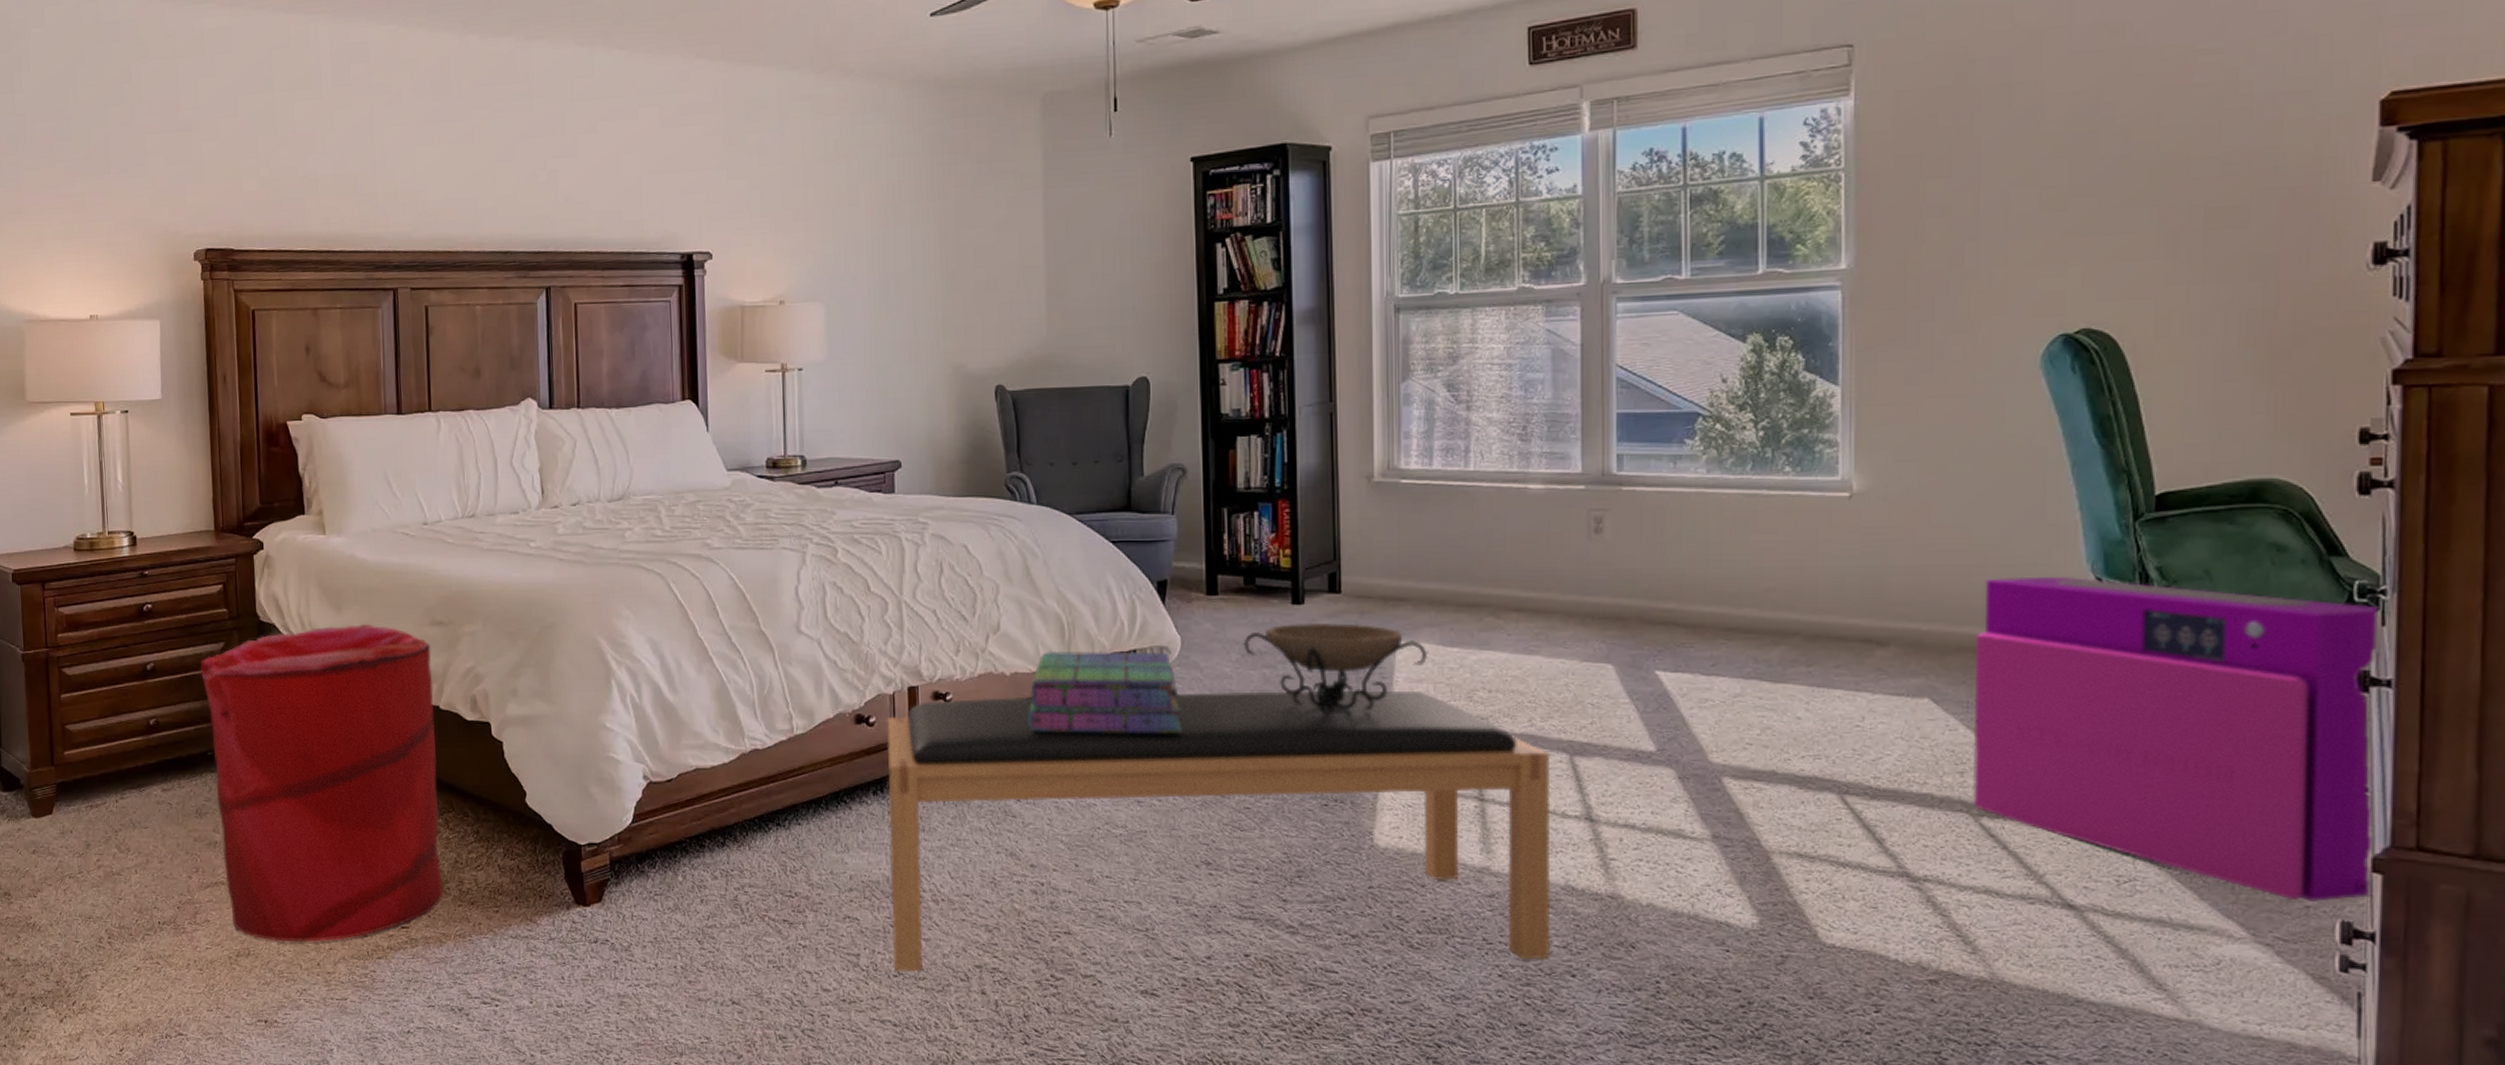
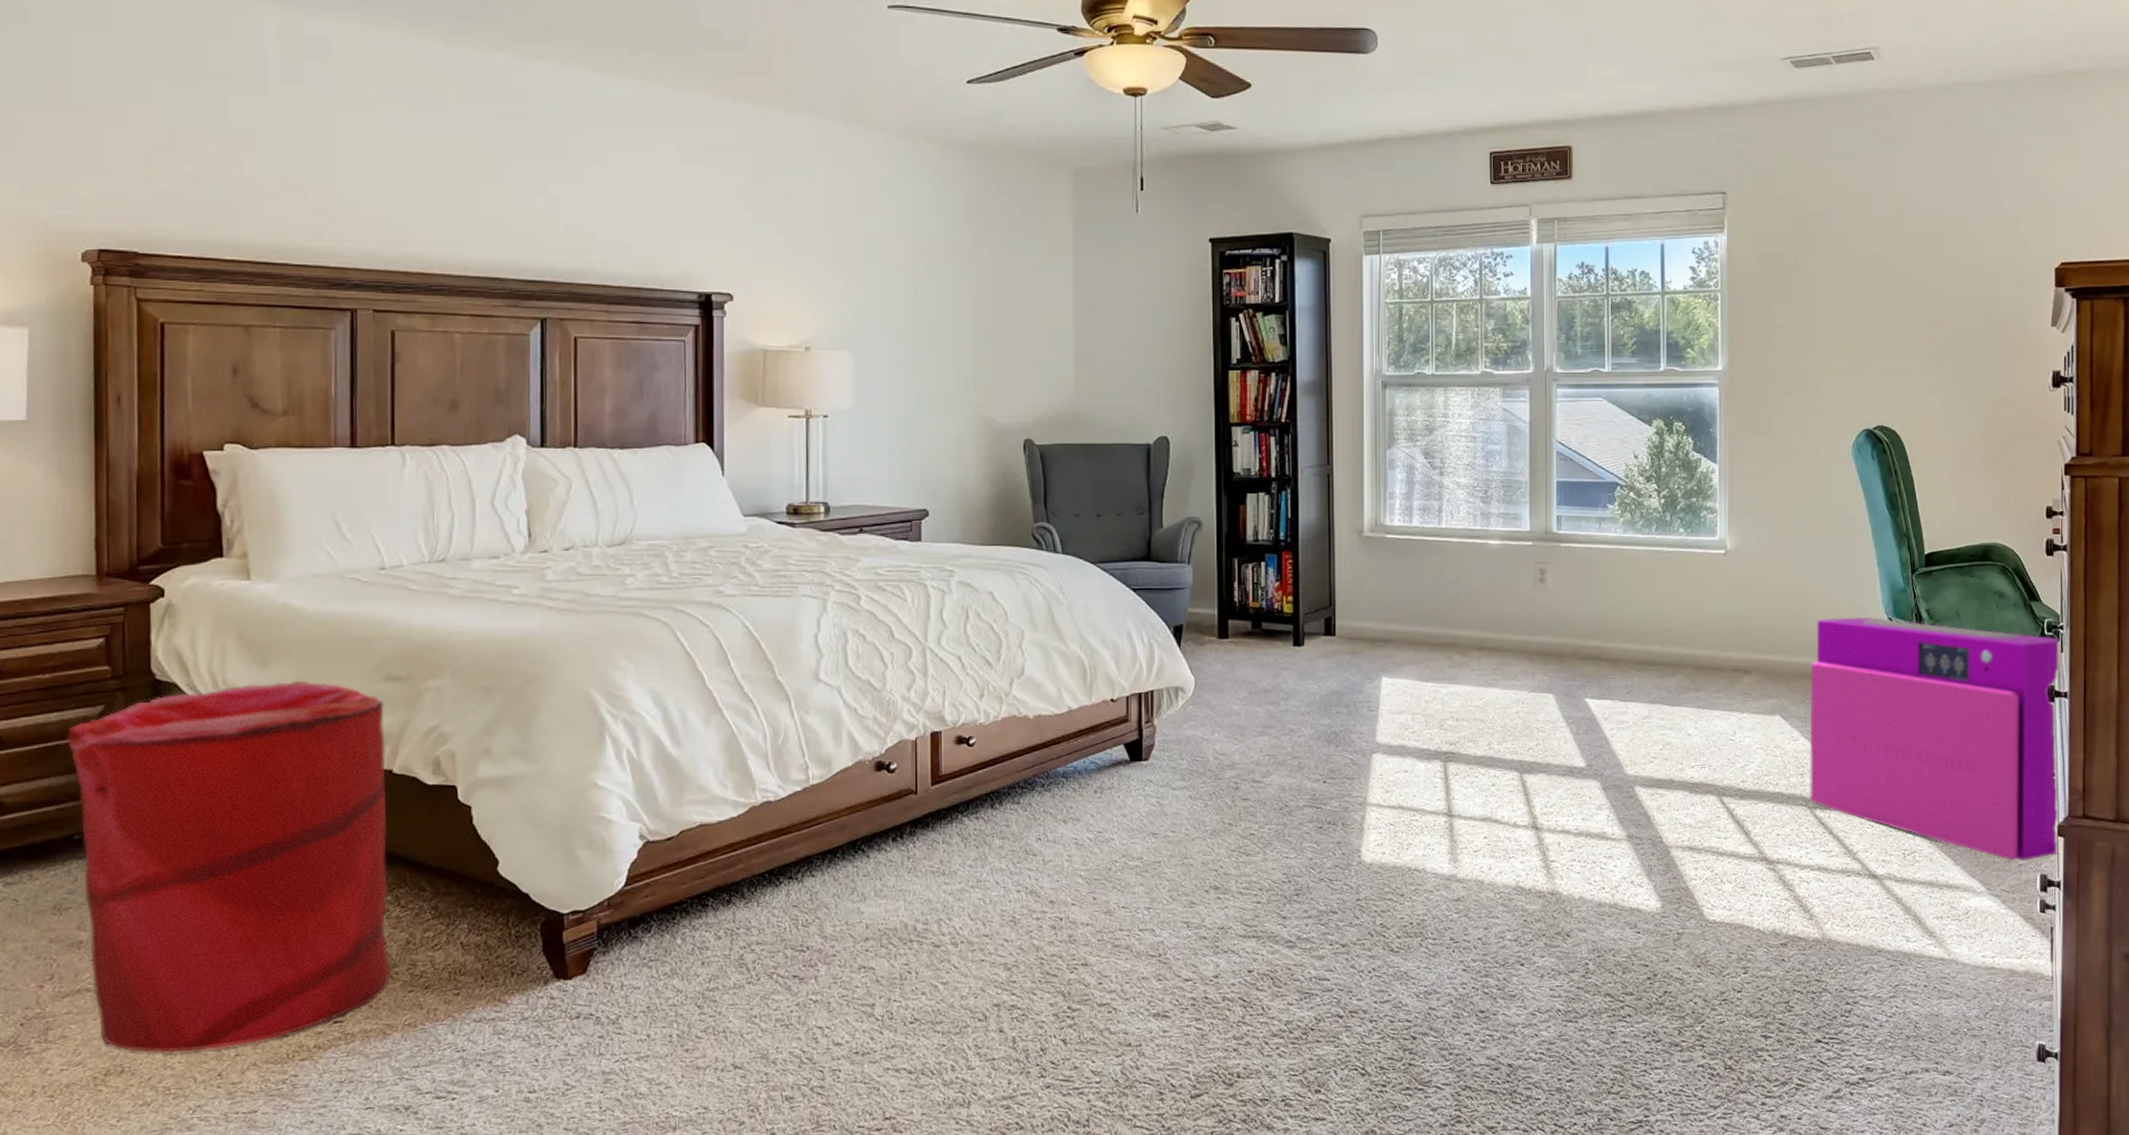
bench: present [886,690,1551,973] -> none [907,722,1505,1019]
stack of books: present [1028,650,1182,734] -> none [1050,692,1195,771]
decorative bowl: present [1243,622,1428,714] -> none [1250,662,1408,745]

